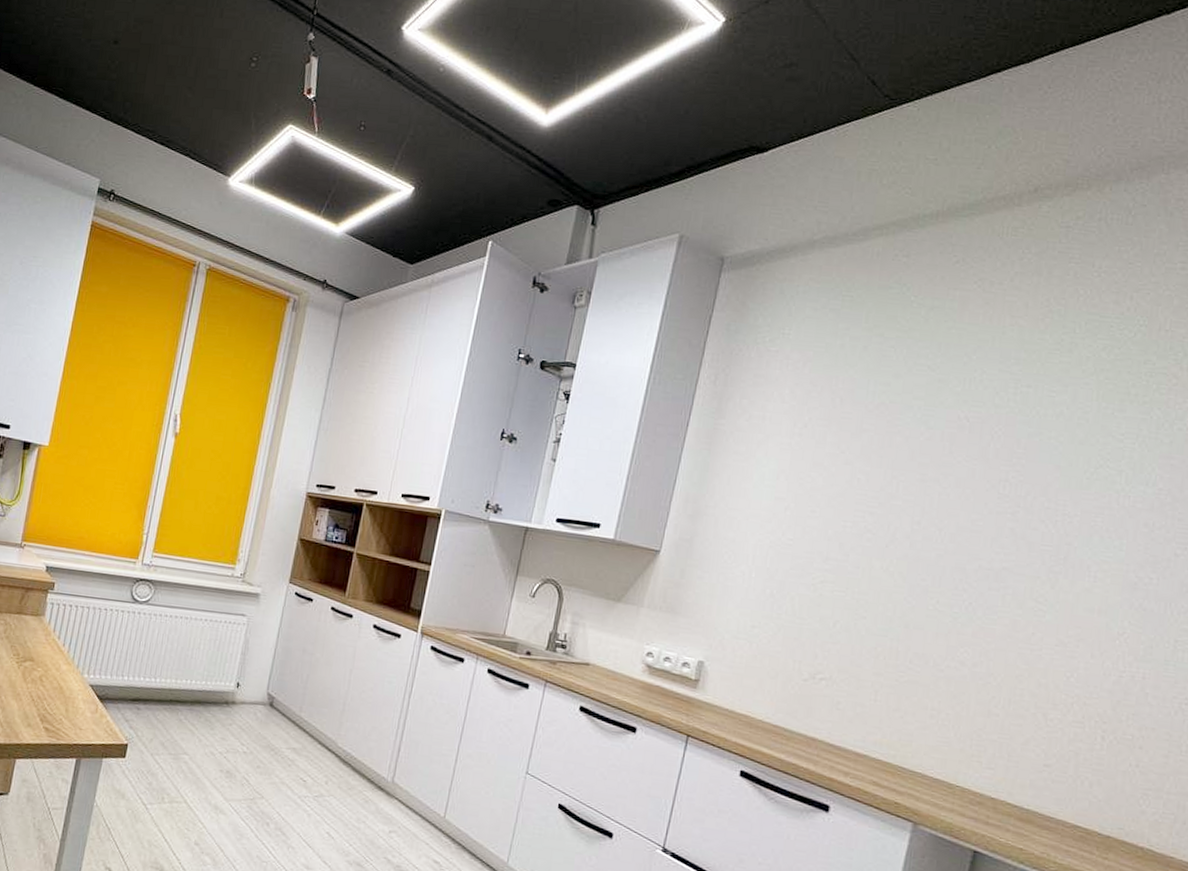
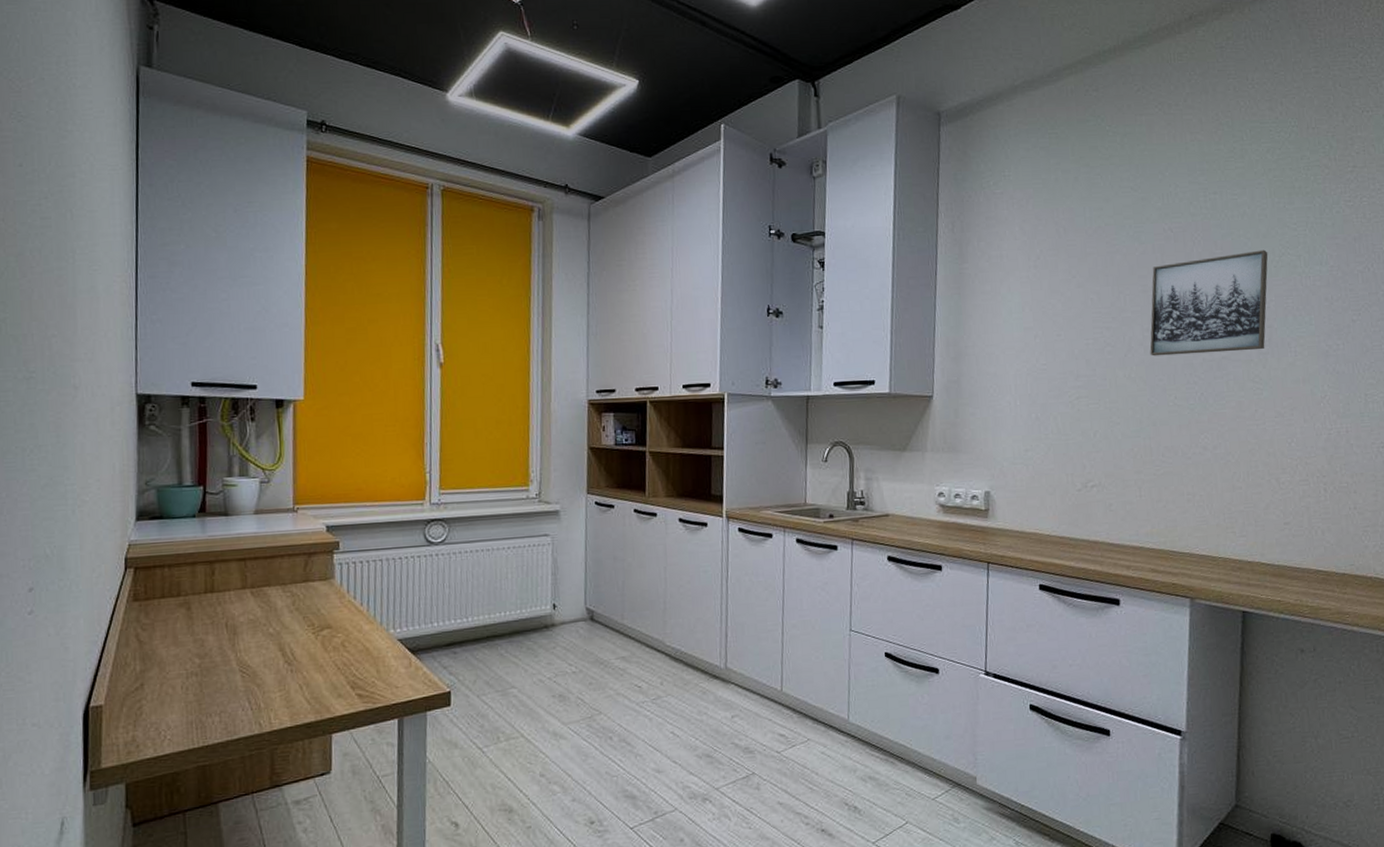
wall art: none [916,455,1082,568] -> present [1150,250,1268,356]

